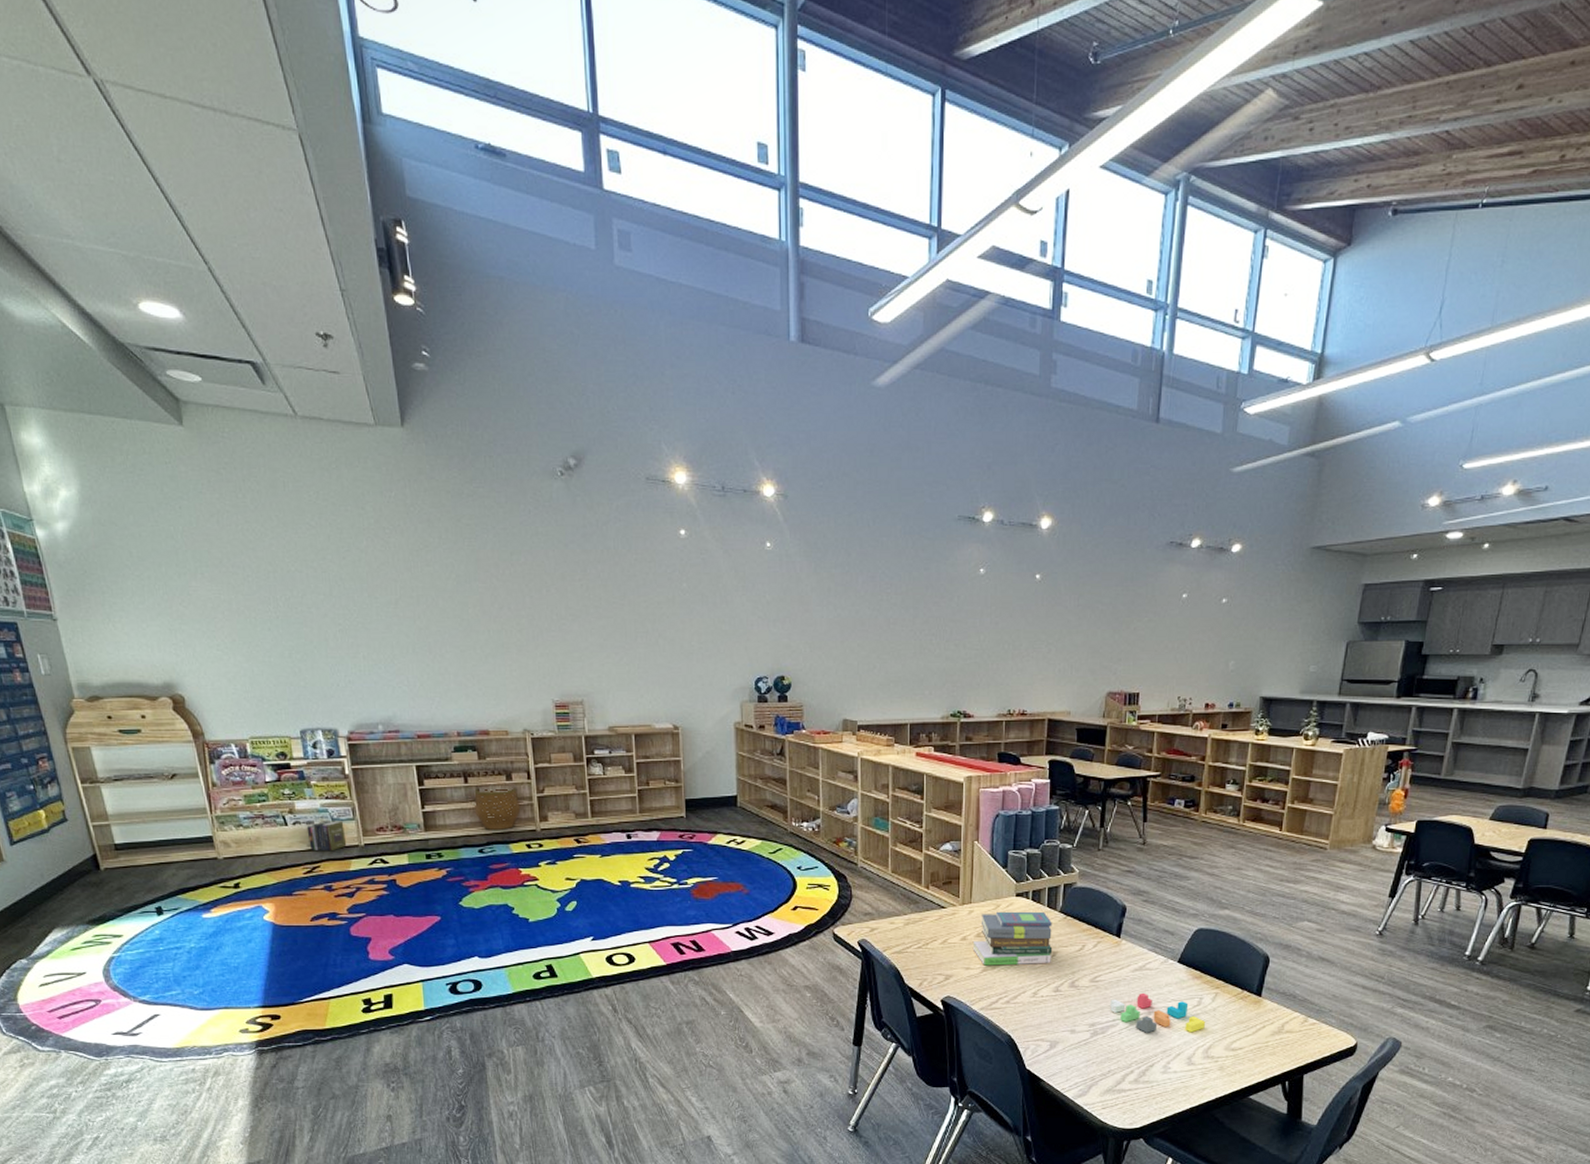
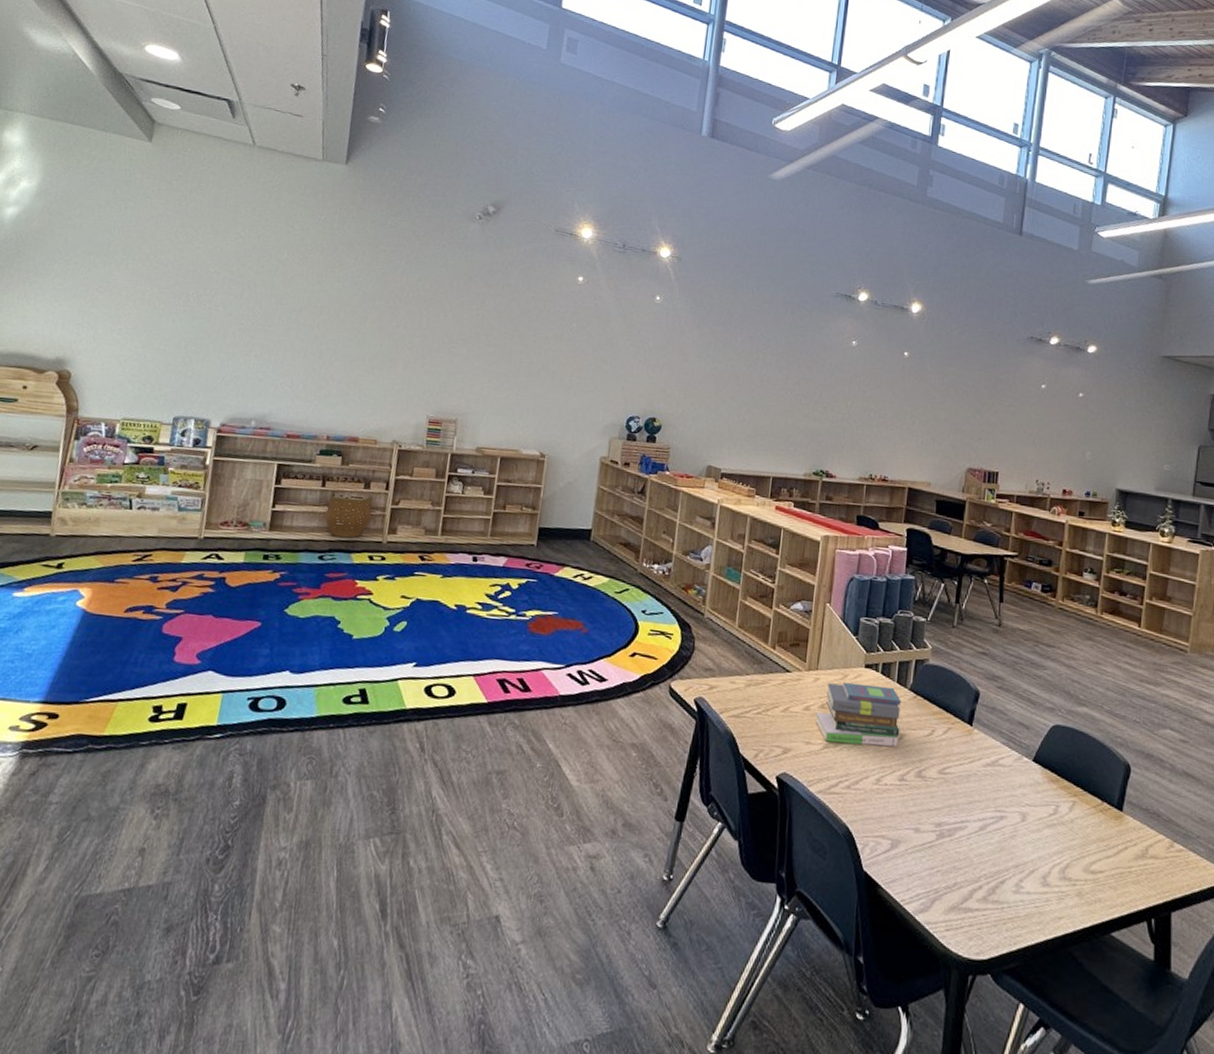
books: present [306,821,347,852] -> none [147,508,189,541]
toy blocks: present [1109,992,1206,1033] -> none [957,792,1063,847]

